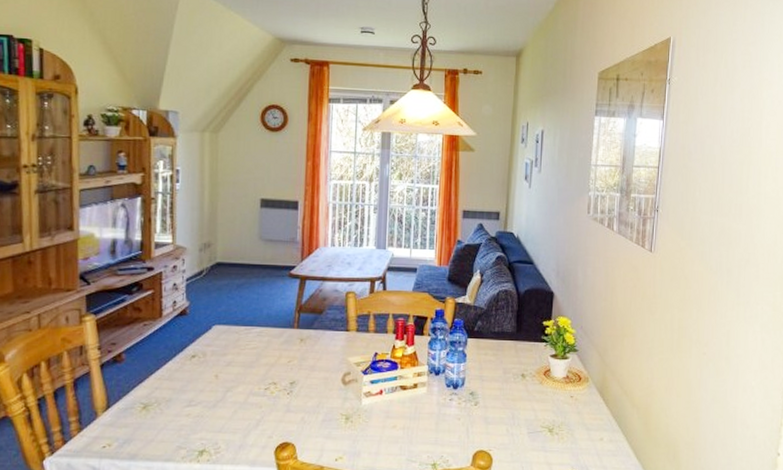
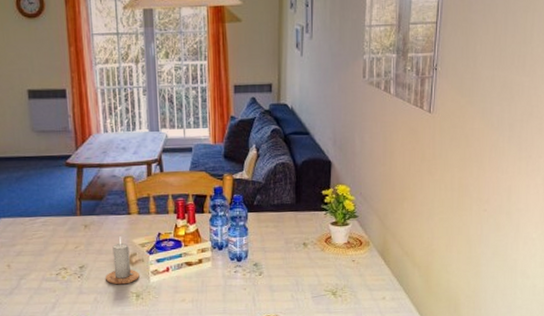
candle: none [316,353,351,405] -> present [106,236,140,285]

